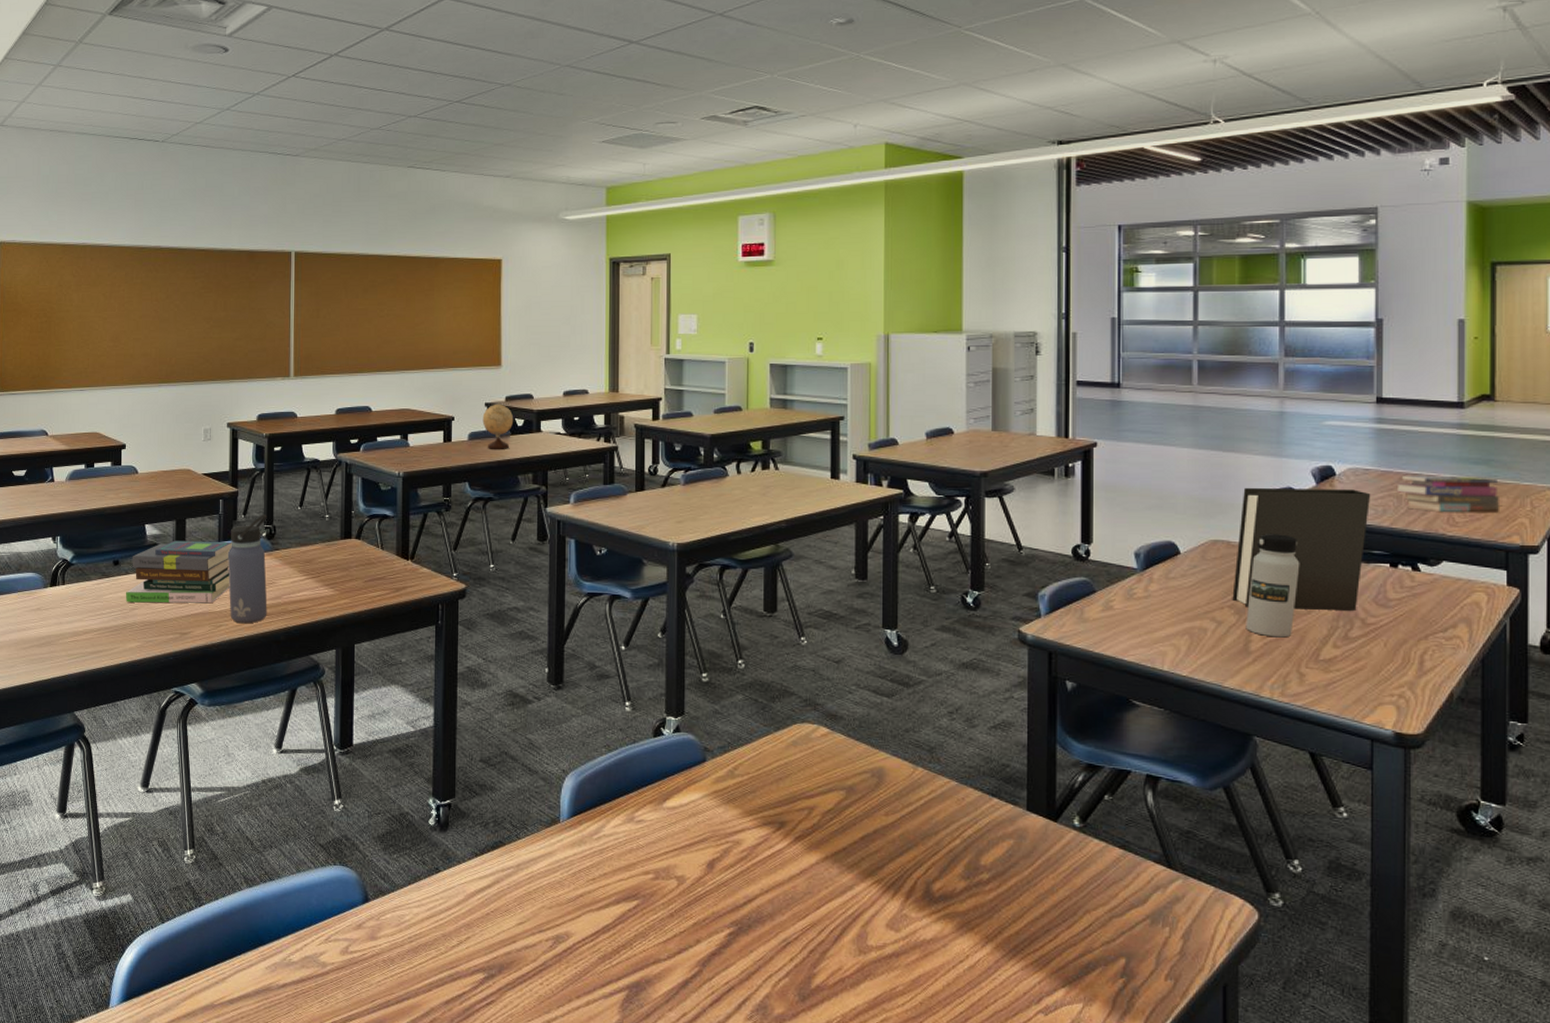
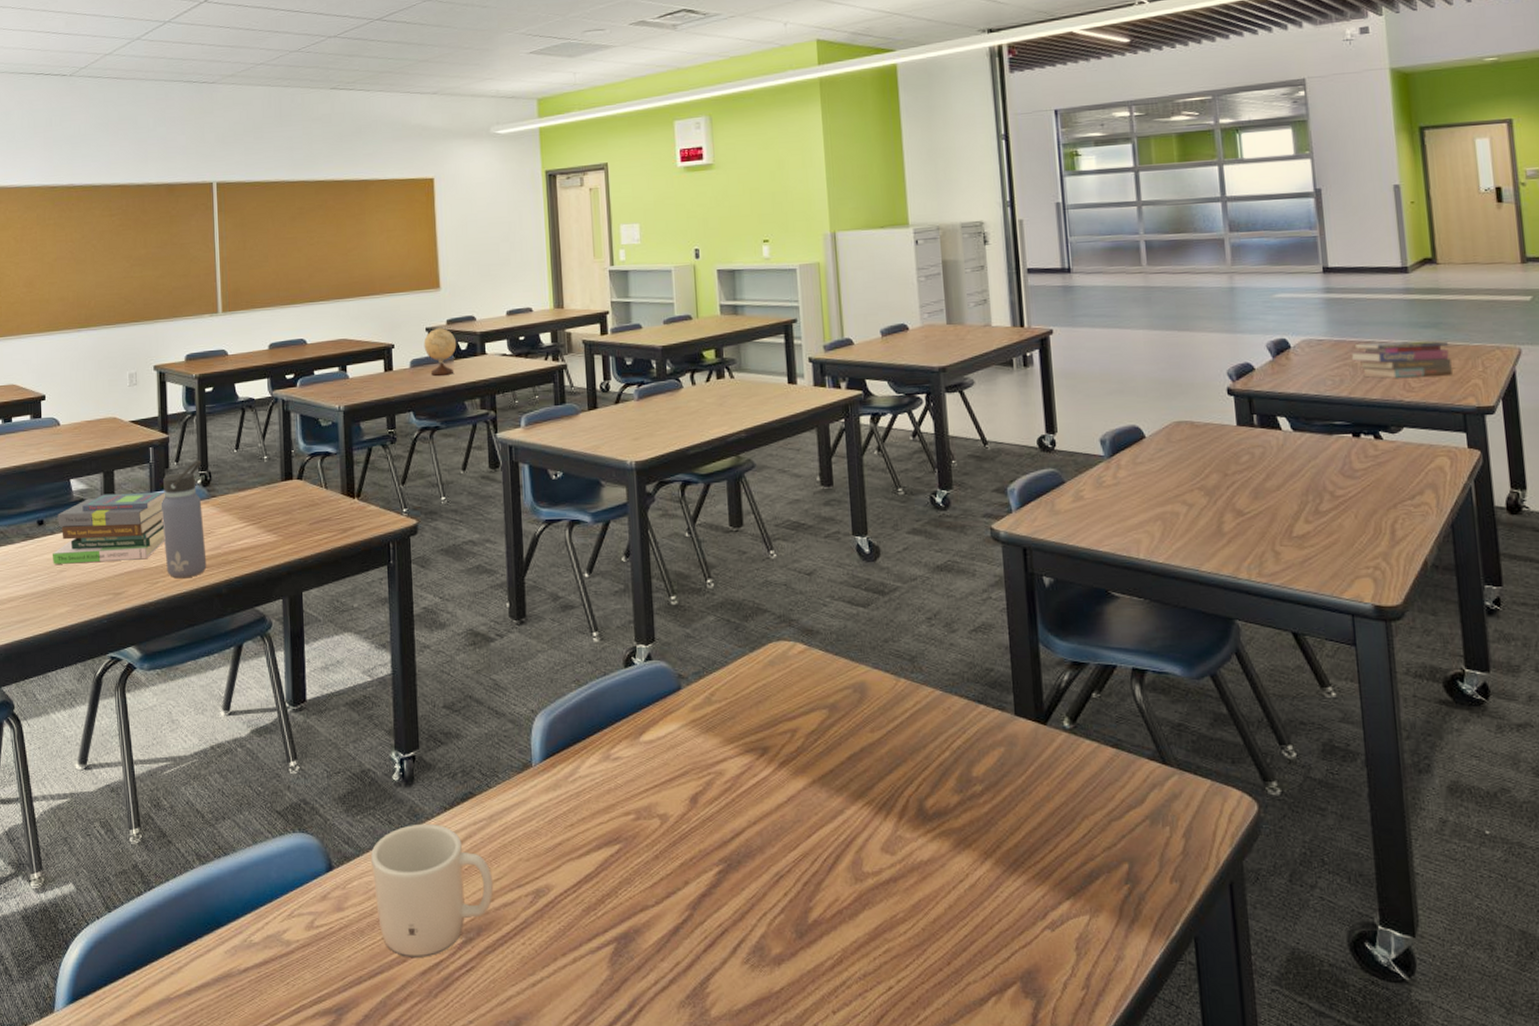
mug: none [405,866,517,988] -> present [371,823,494,957]
binder: present [1232,487,1371,611] -> none [1200,361,1327,488]
water bottle: present [1245,534,1300,638] -> none [1216,411,1265,517]

